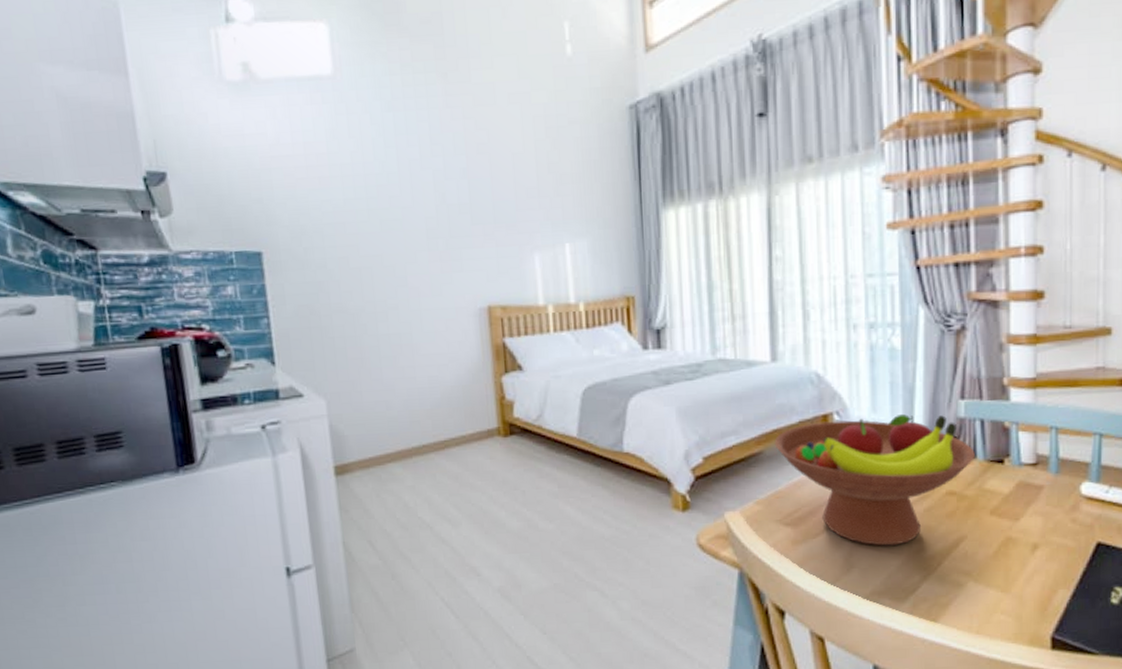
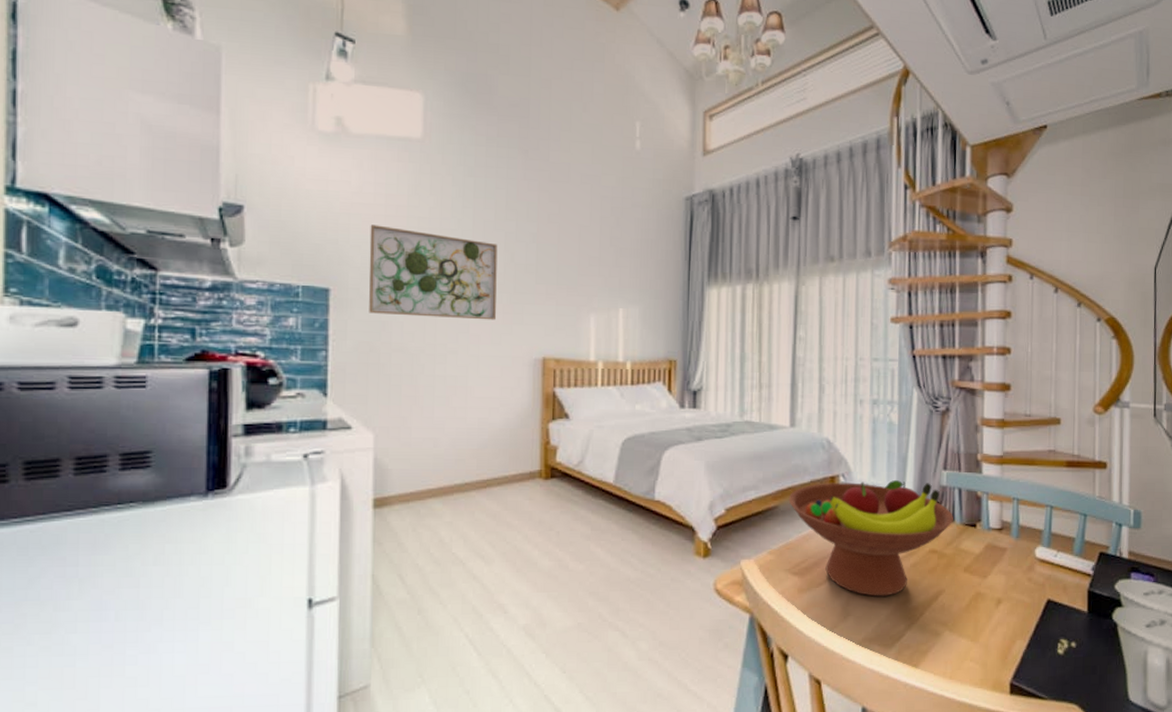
wall art: none [292,177,435,275] -> present [369,224,498,320]

